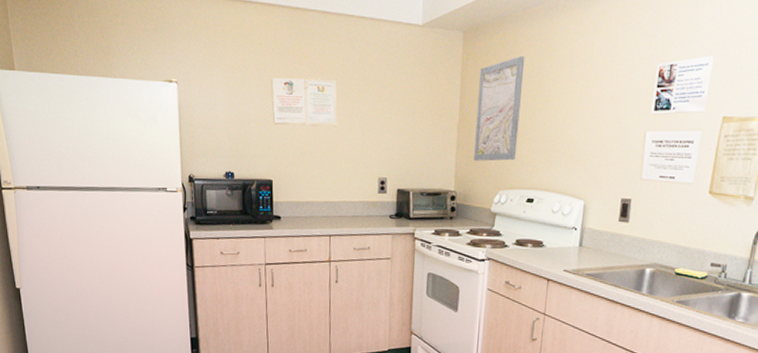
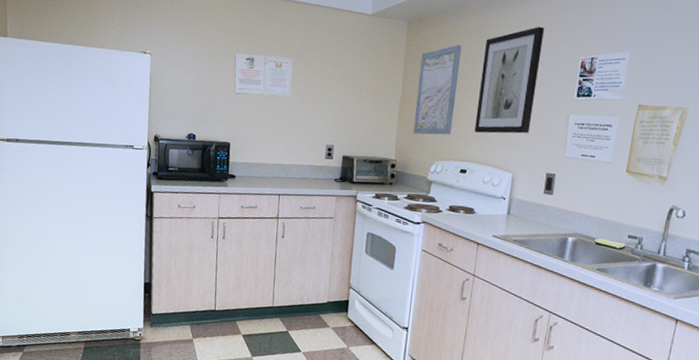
wall art: none [541,30,618,157] -> present [474,26,545,134]

